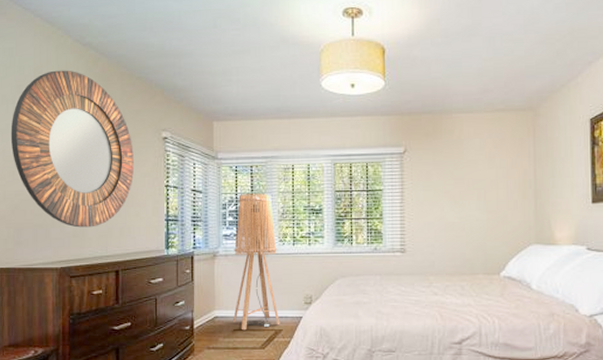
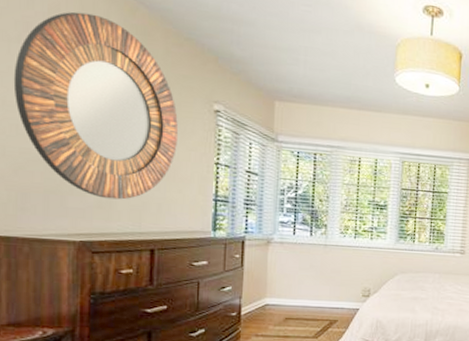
floor lamp: present [232,193,280,331] -> none [284,181,338,320]

